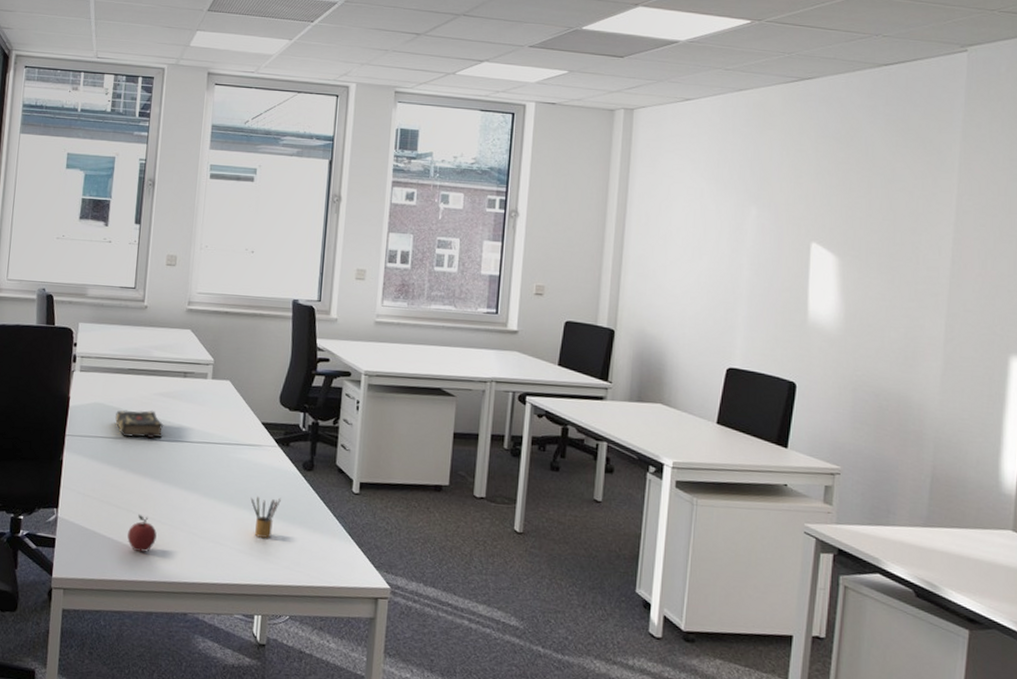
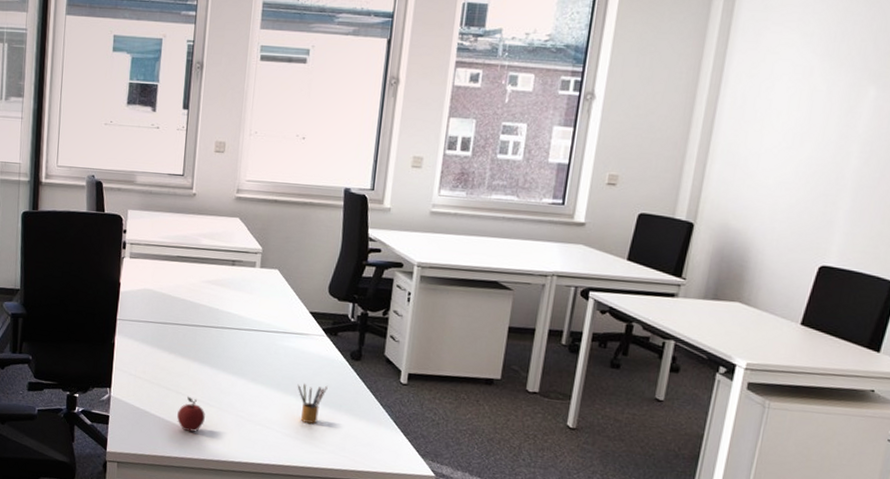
book: present [115,410,164,439] -> none [165,296,212,325]

